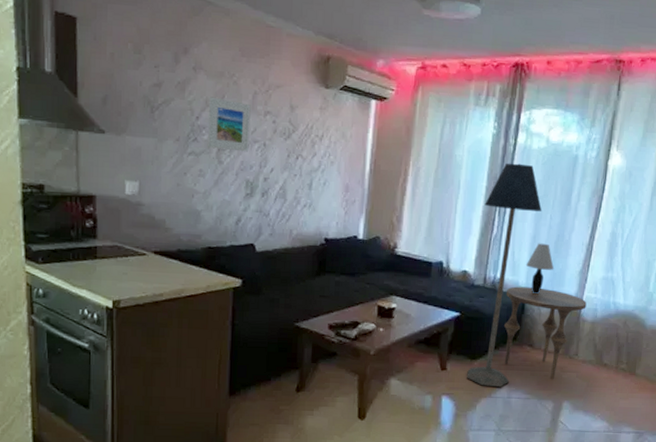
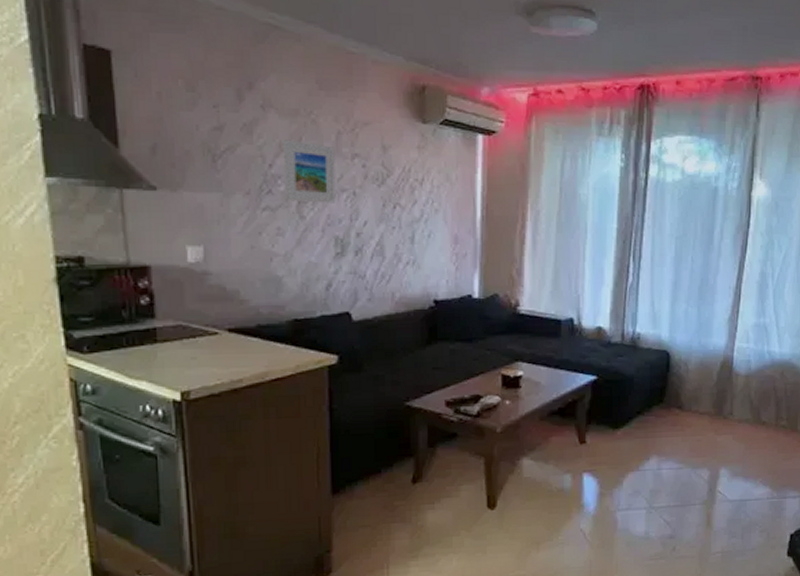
floor lamp: present [467,163,542,388] -> none [610,200,681,459]
side table: present [504,286,587,379] -> none [647,340,739,444]
table lamp: present [525,243,555,295] -> none [667,289,700,349]

